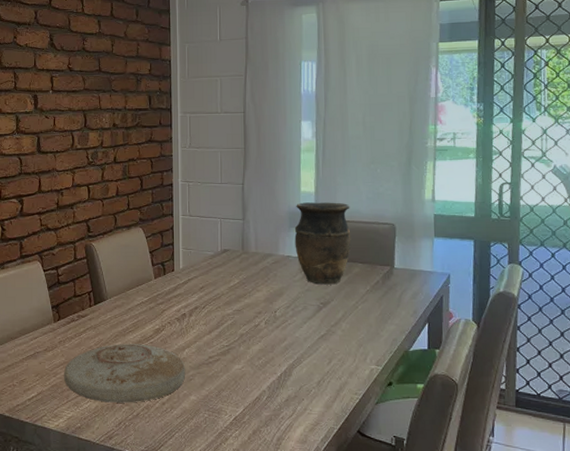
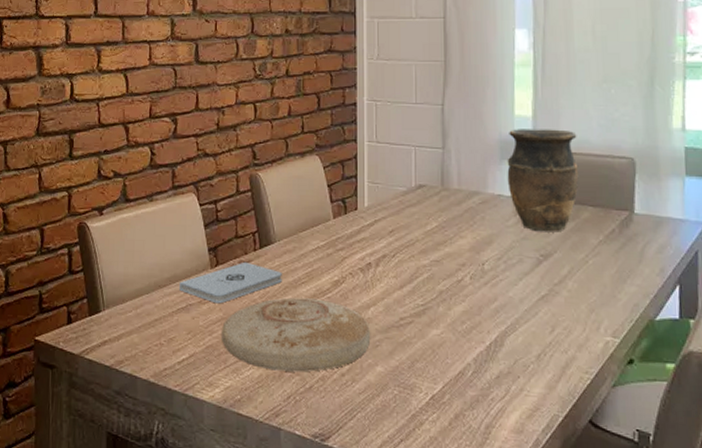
notepad: none [28,316,113,351] -> present [179,261,282,304]

